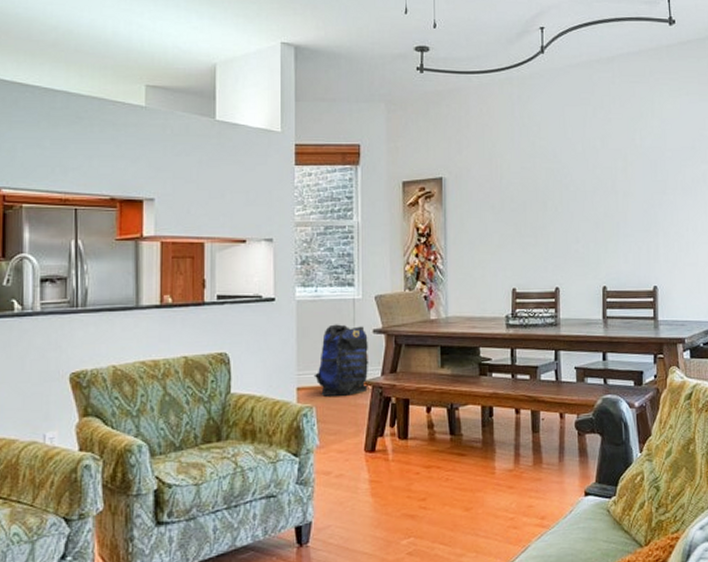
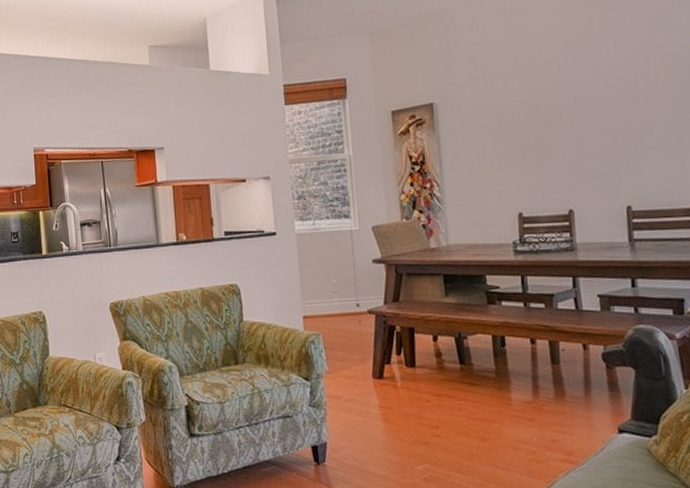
backpack: present [314,324,369,396] -> none [318,255,372,324]

